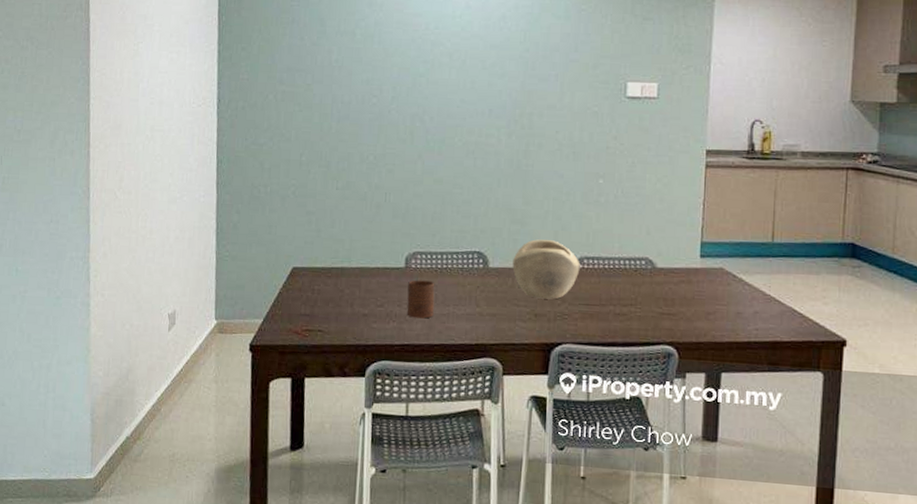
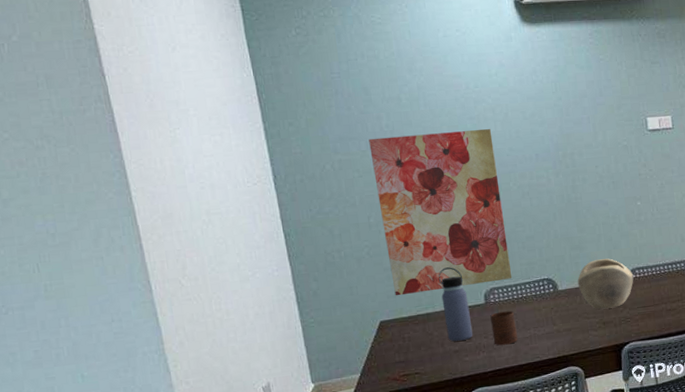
wall art: none [312,72,445,245] -> present [368,129,512,296]
water bottle: none [358,221,388,305] -> present [438,267,473,342]

